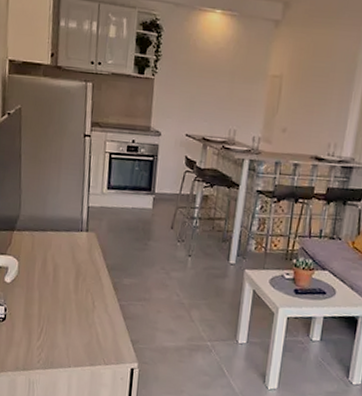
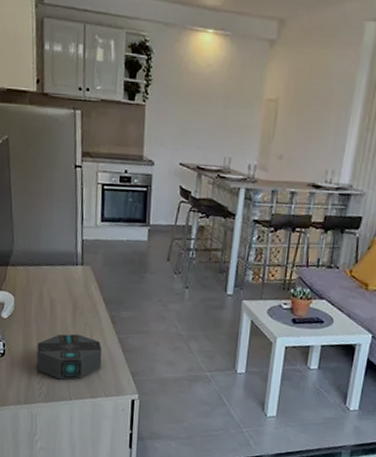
speaker: none [37,299,103,346] -> present [37,334,102,380]

